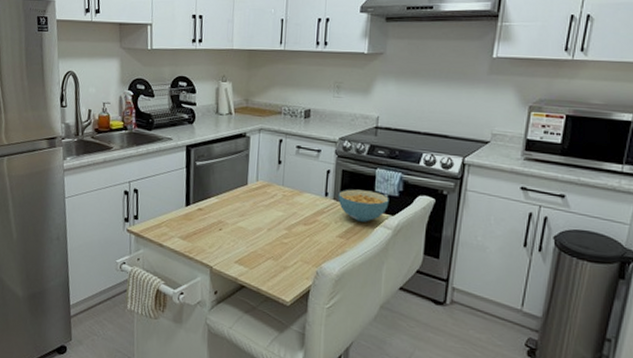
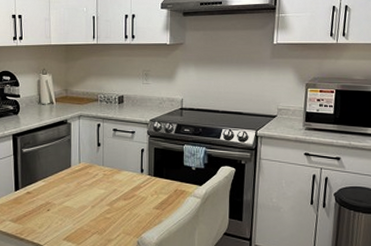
cereal bowl: present [338,189,389,222] -> none [152,165,196,193]

